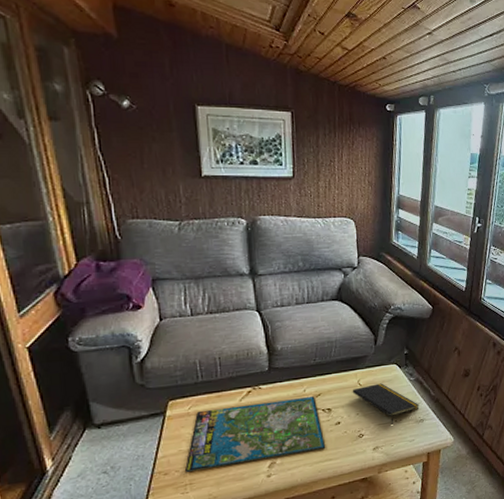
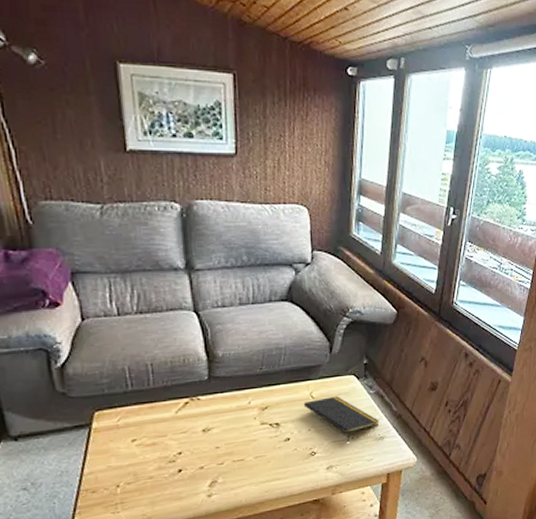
board game: present [184,396,326,472] -> none [114,409,274,490]

